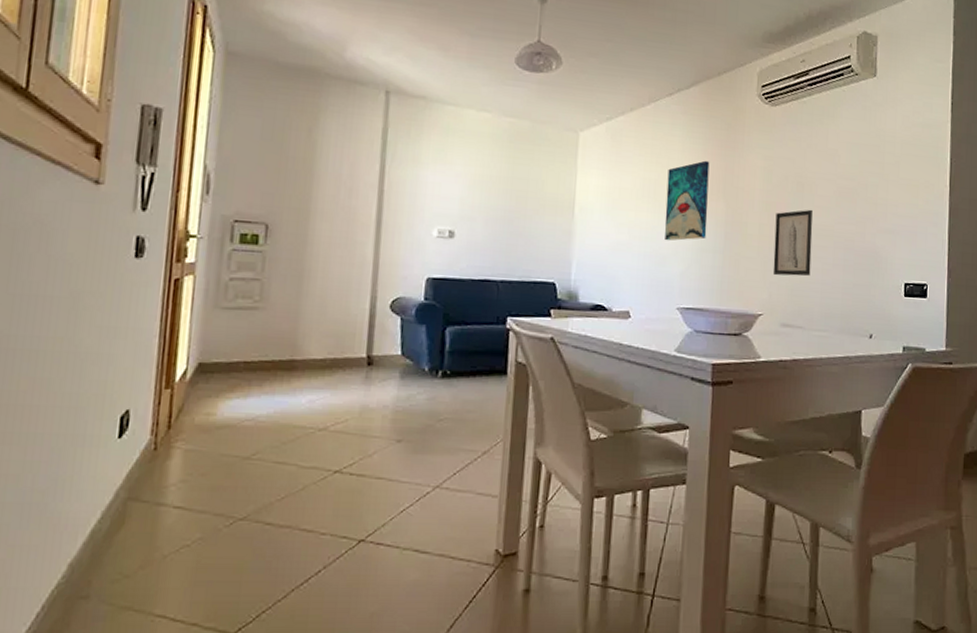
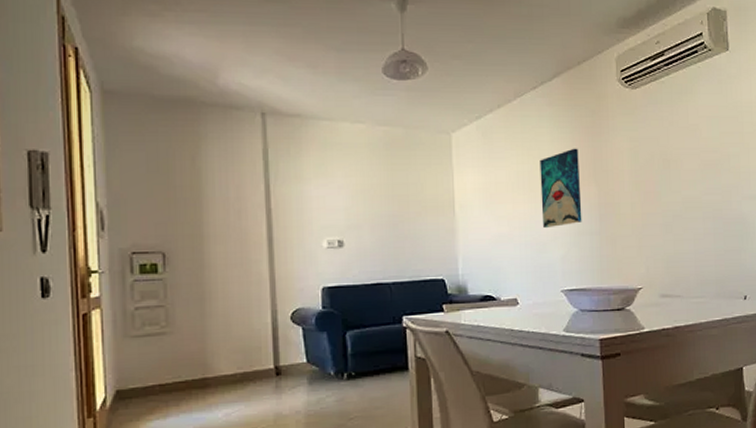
wall art: present [772,209,813,276] -> none [646,184,684,251]

